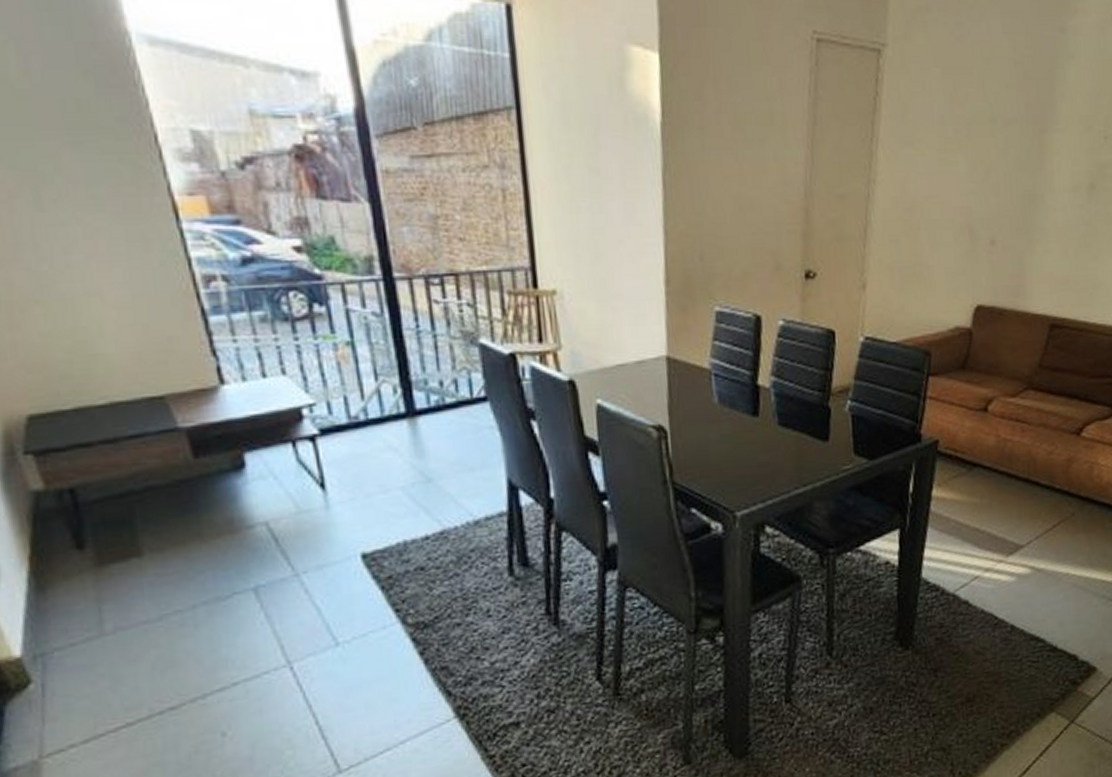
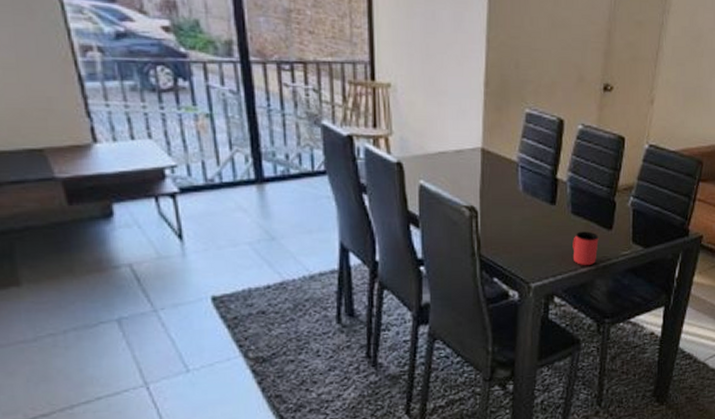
cup: none [782,445,814,487] -> present [572,231,599,266]

